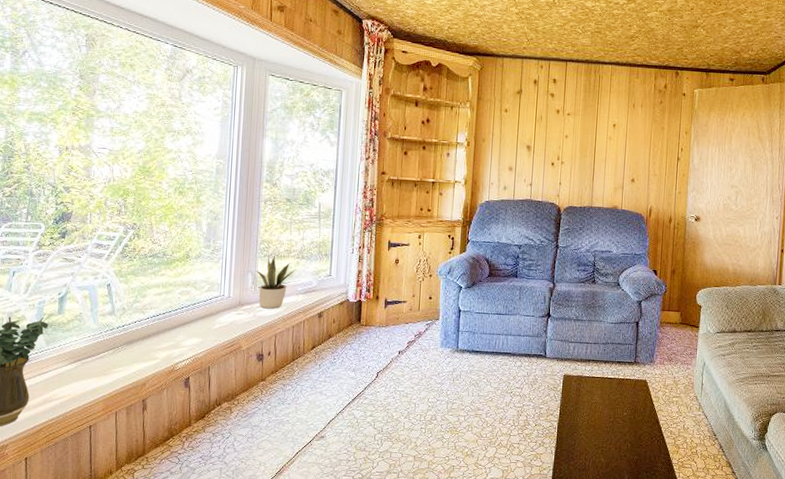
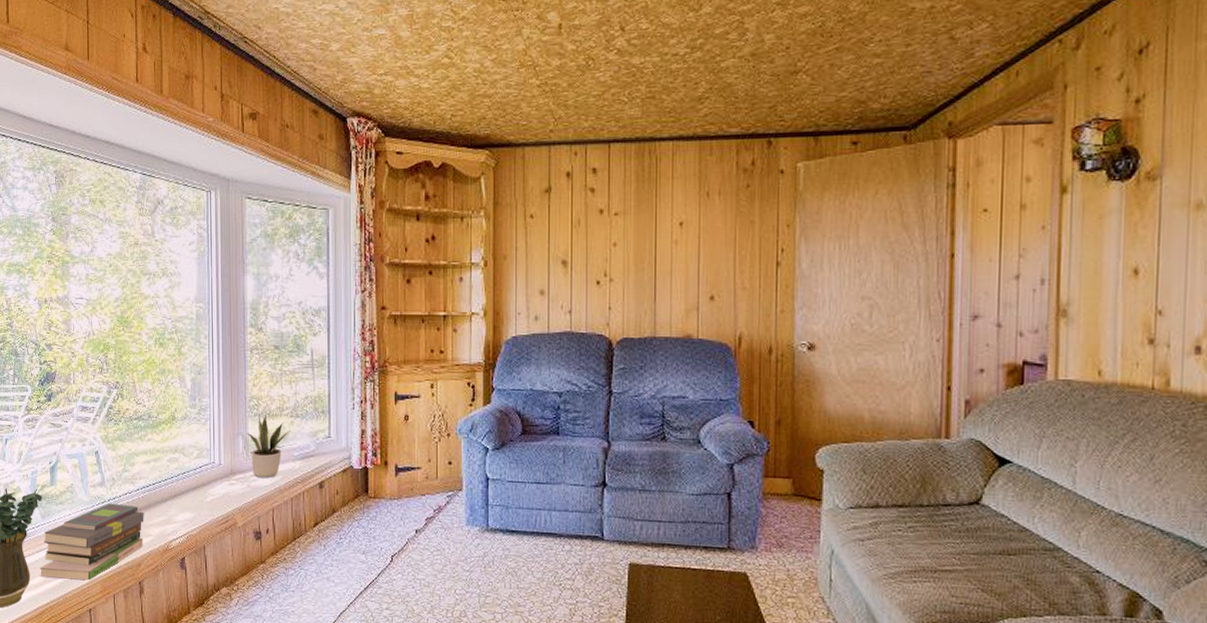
books: none [39,330,152,400] -> present [39,503,144,581]

